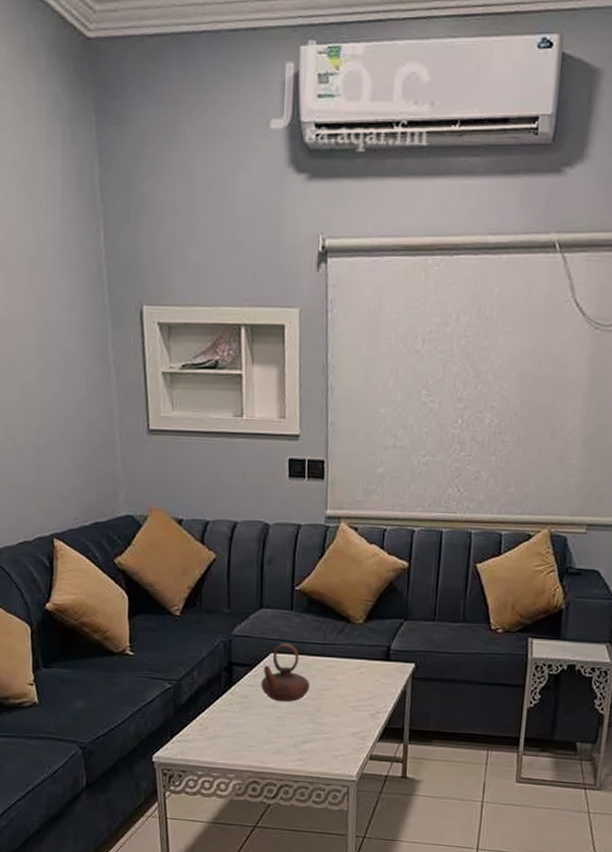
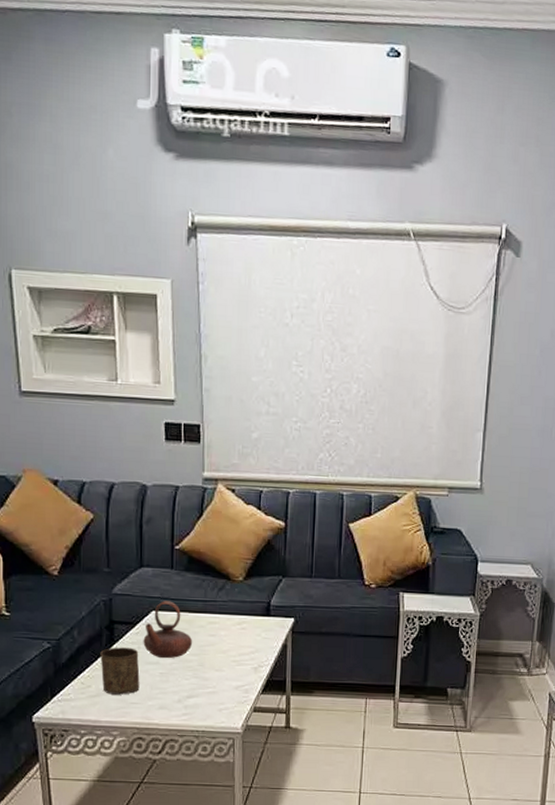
cup: none [218,689,257,738] -> present [100,647,140,695]

